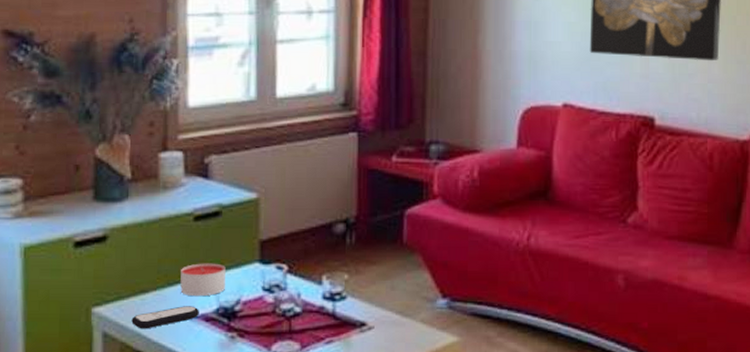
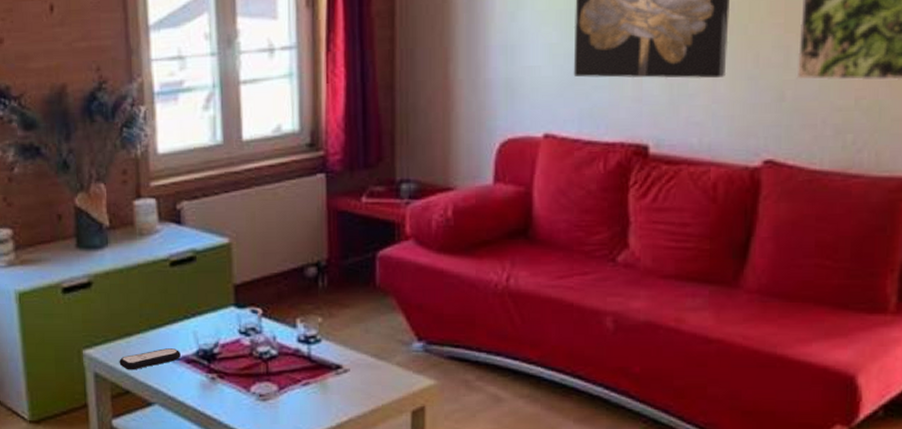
candle: present [180,263,226,297] -> none [161,307,205,340]

